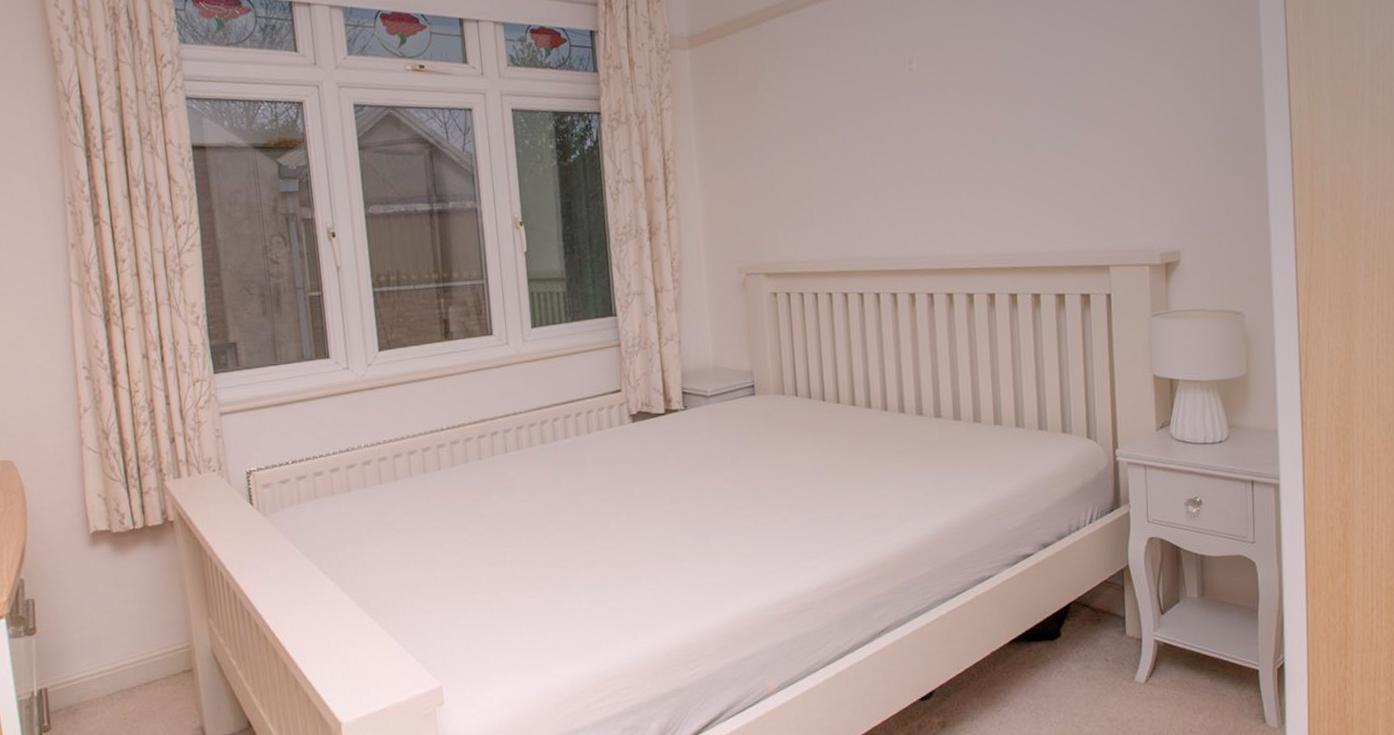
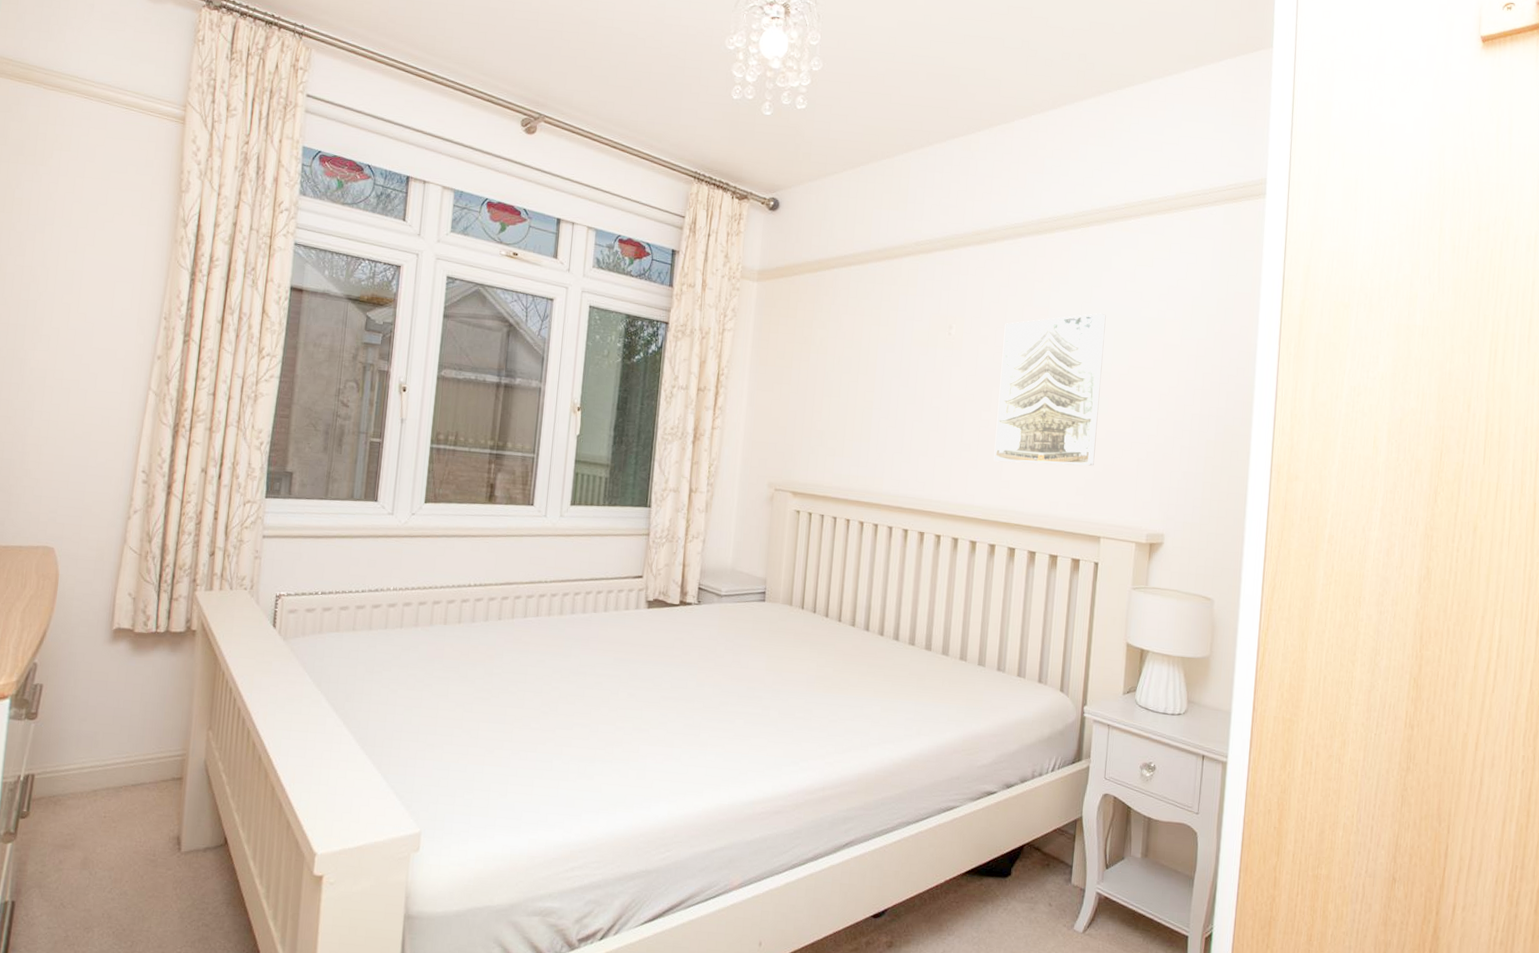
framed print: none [971,15,1092,203] -> present [993,313,1106,466]

